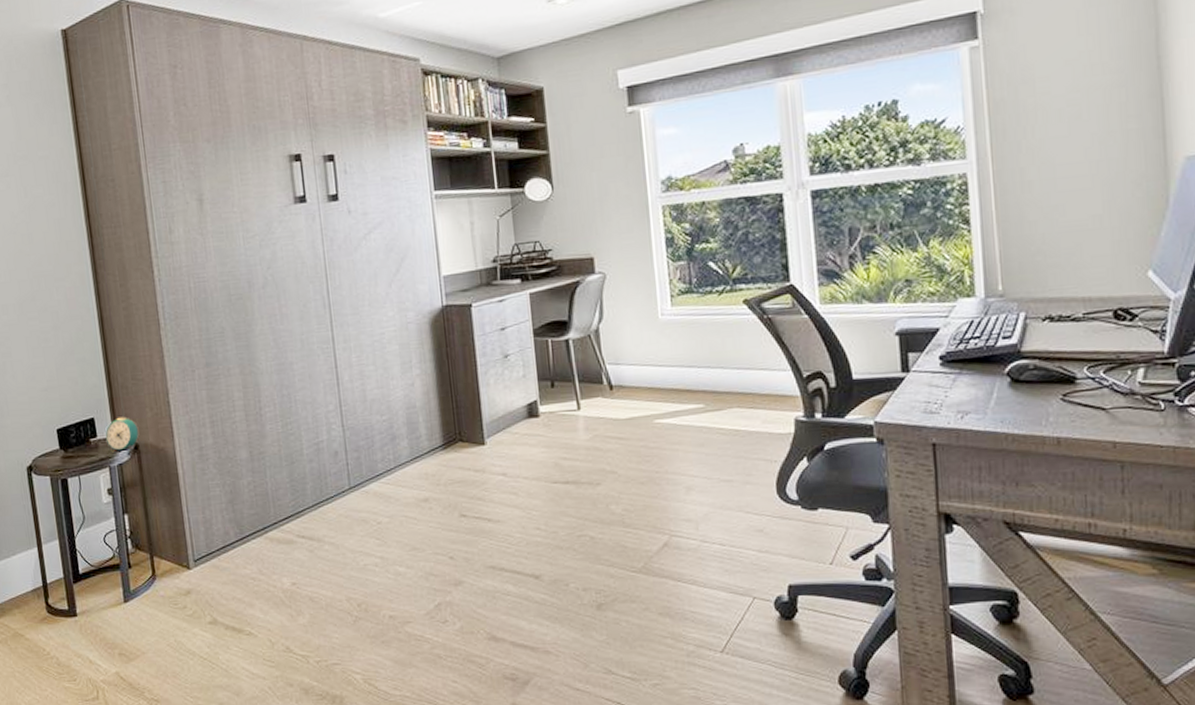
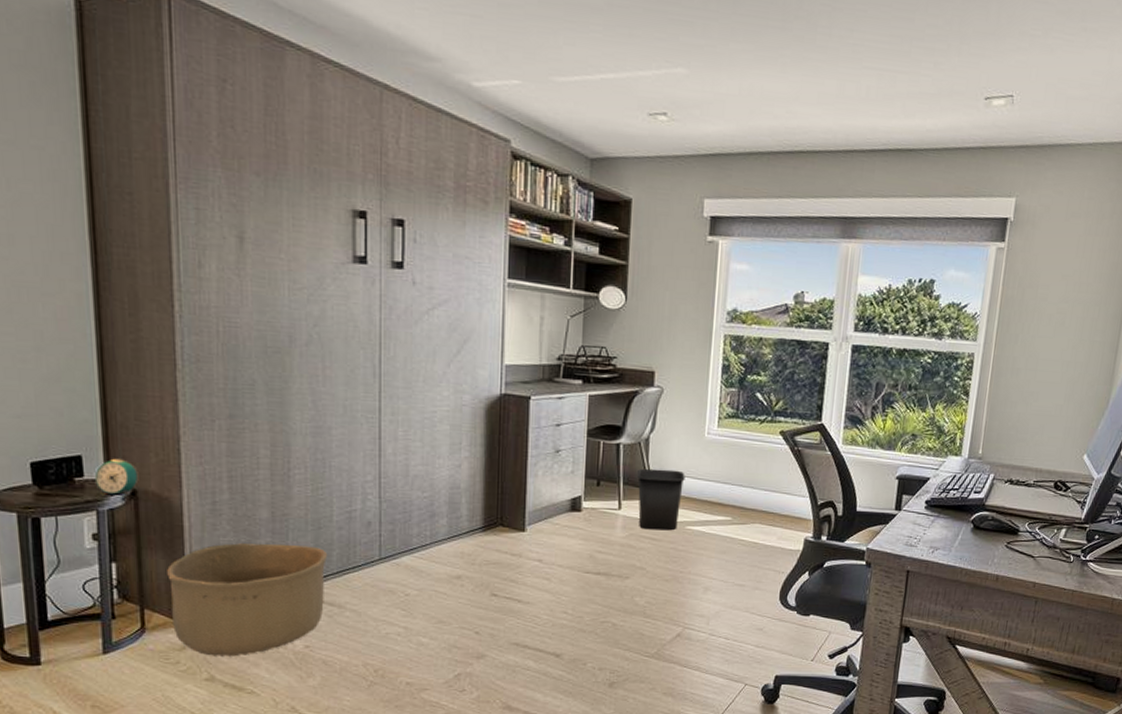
basket: none [168,481,305,599] -> present [167,543,328,657]
waste bin: none [591,359,645,429] -> present [636,468,685,531]

